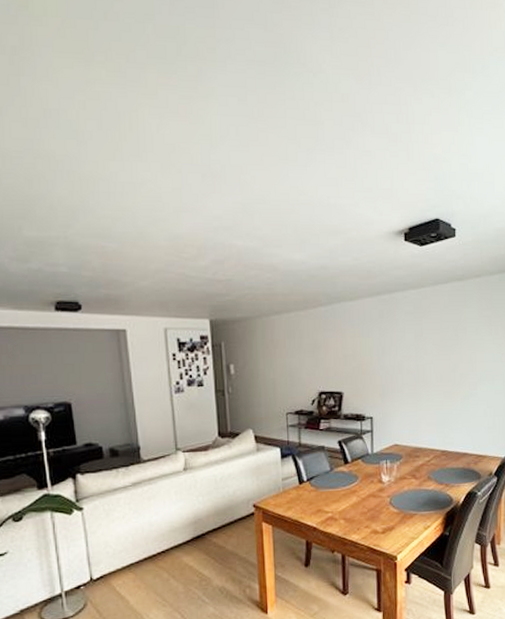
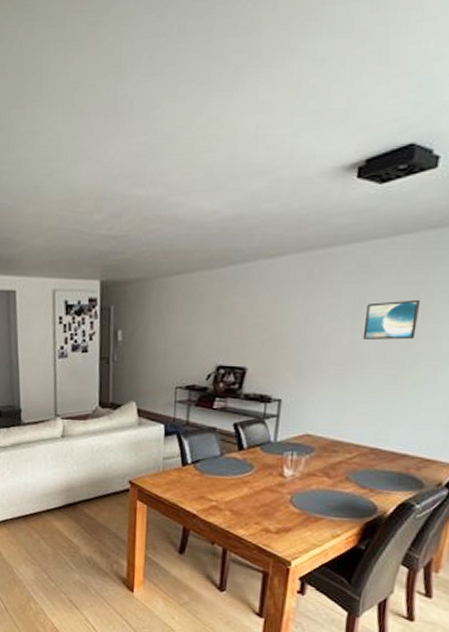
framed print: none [424,333,459,364] -> present [362,299,420,340]

